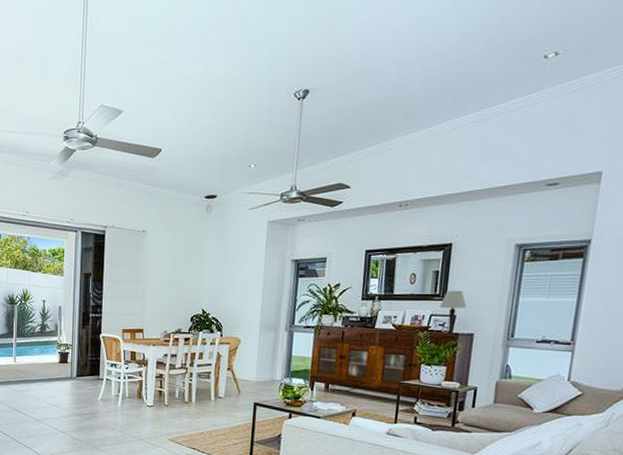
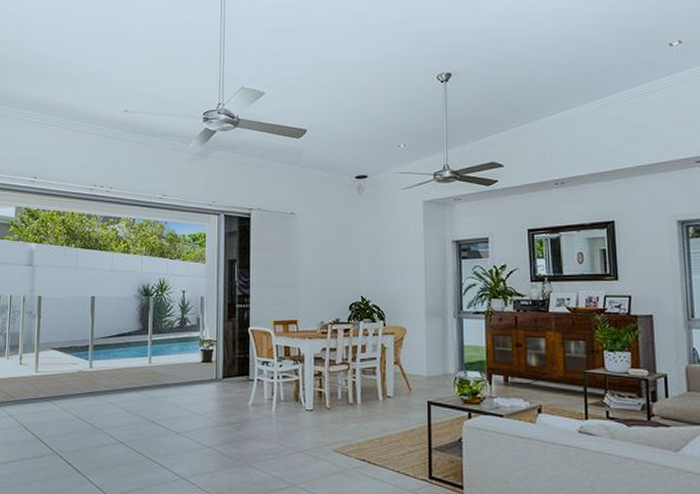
table lamp: present [439,290,467,338] -> none [612,269,640,320]

